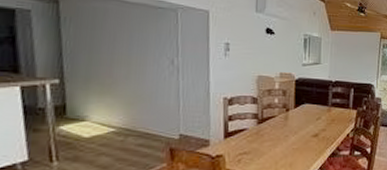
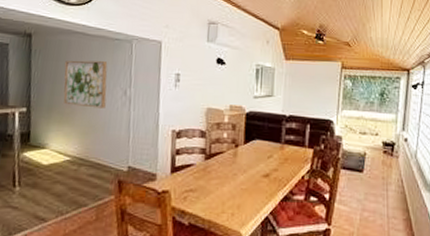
wall art: none [101,29,152,78] -> present [63,60,108,109]

